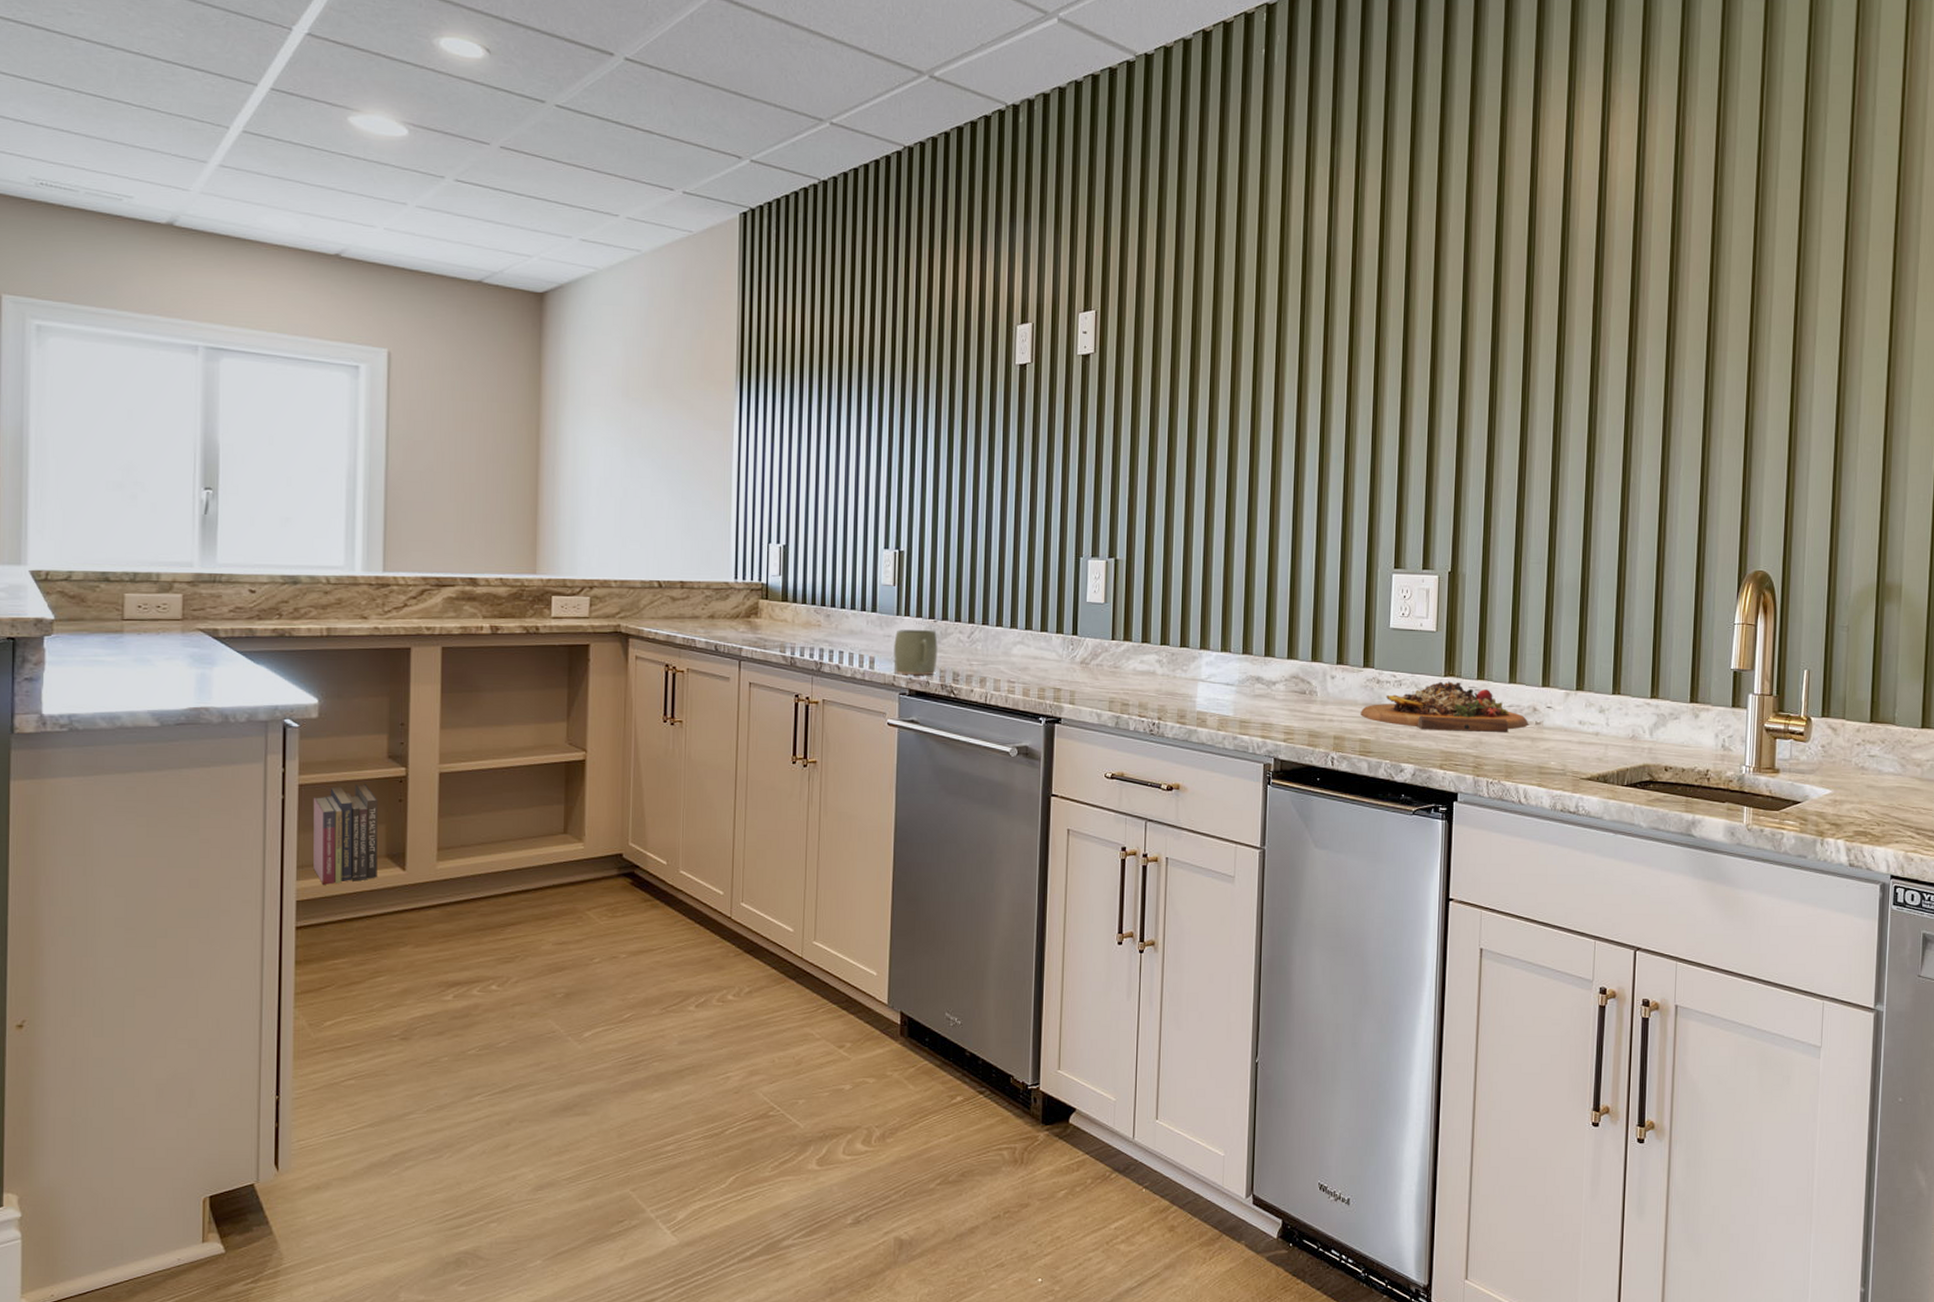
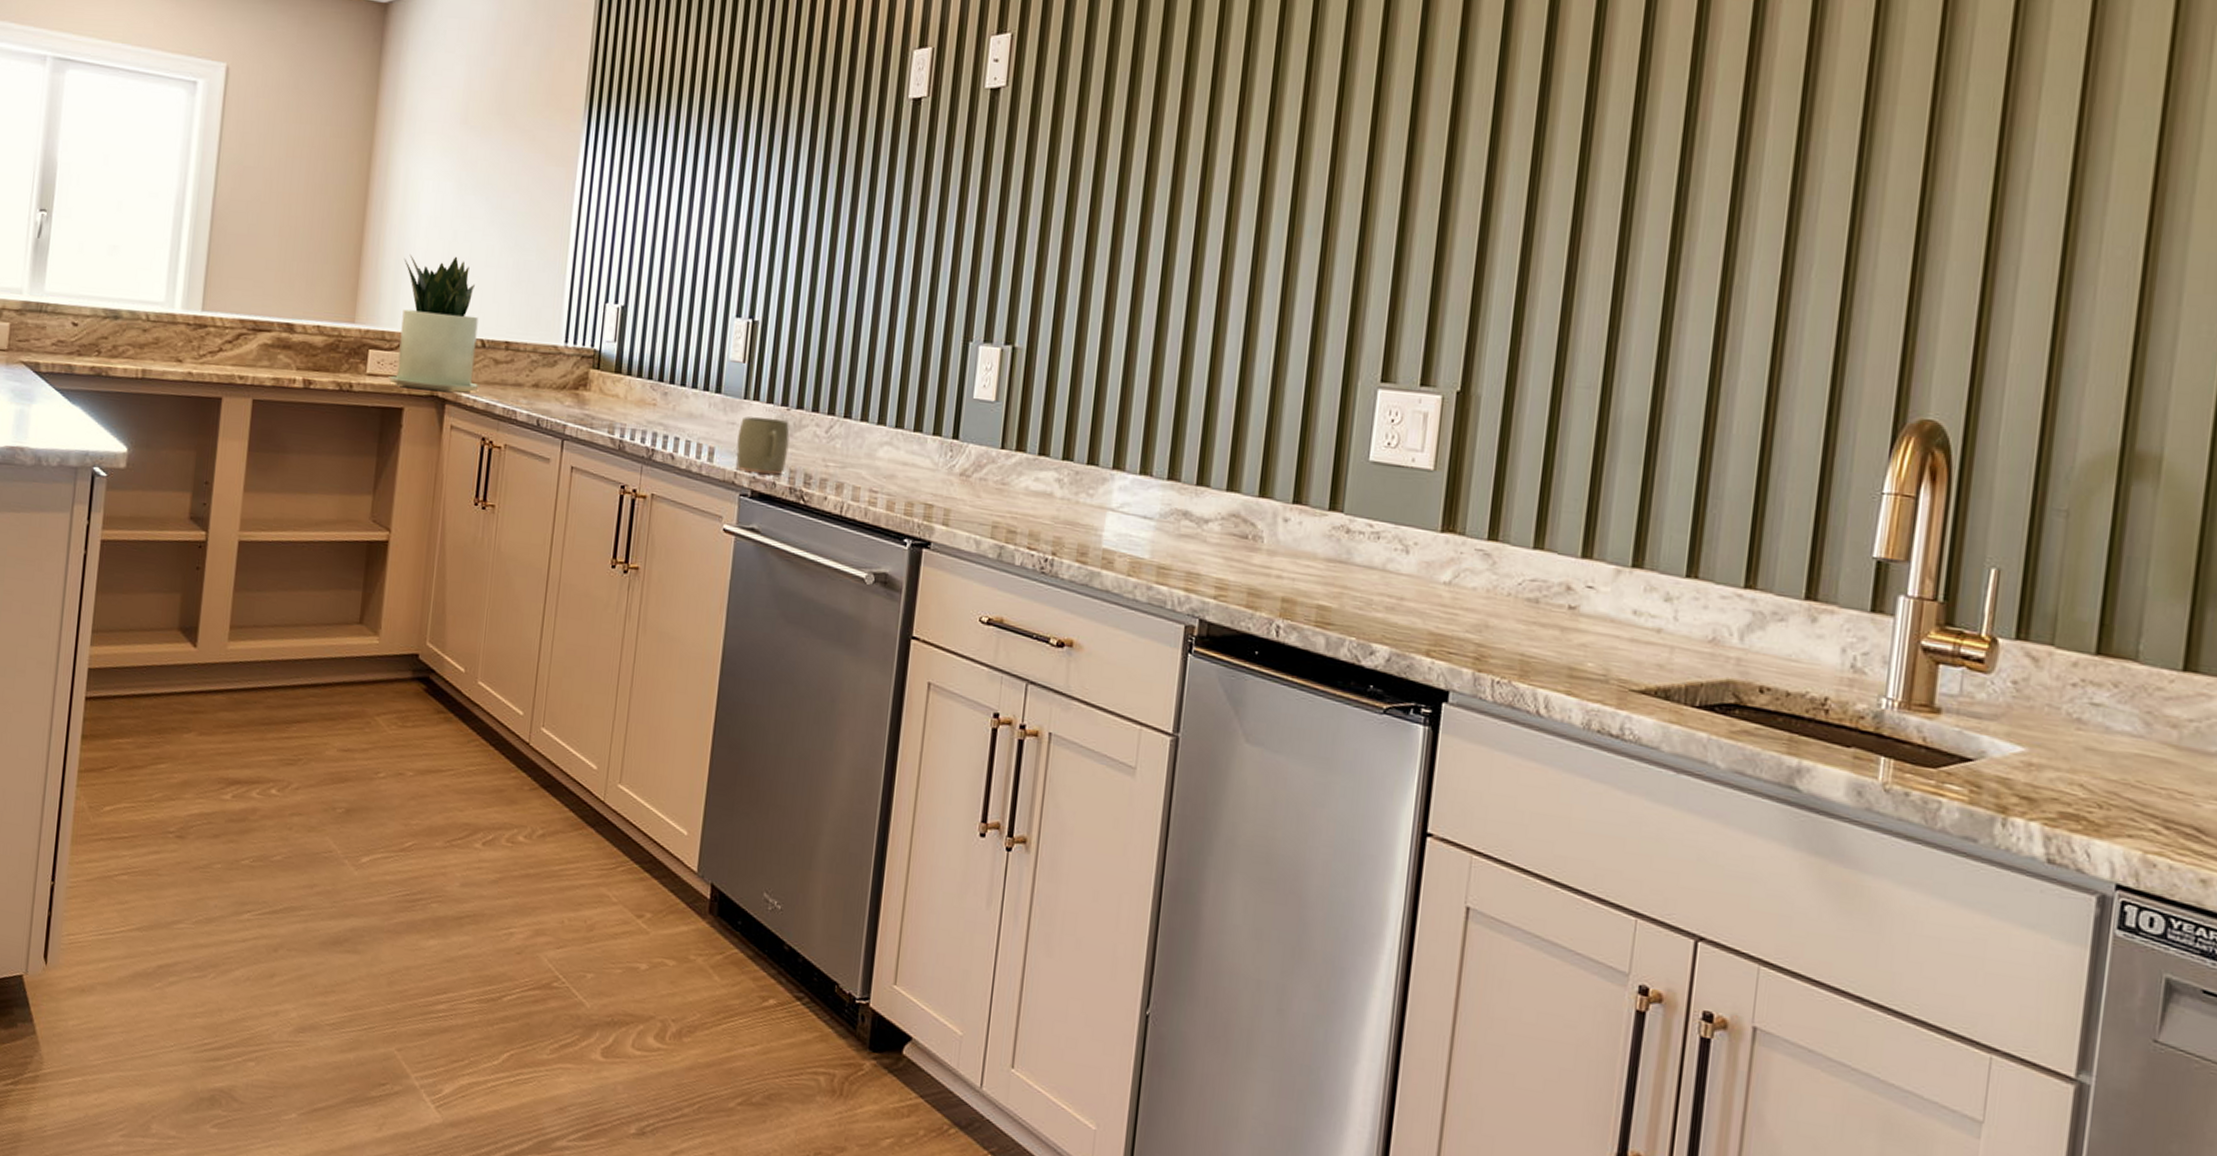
books: present [313,783,378,885] -> none [107,545,176,655]
planter: none [572,511,660,628] -> present [387,255,480,393]
cutting board: present [1361,681,1529,733] -> none [1320,538,1559,618]

